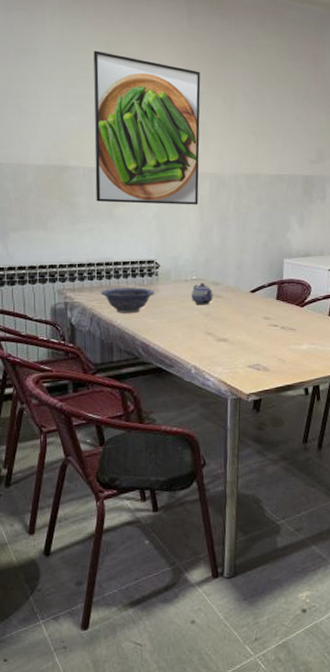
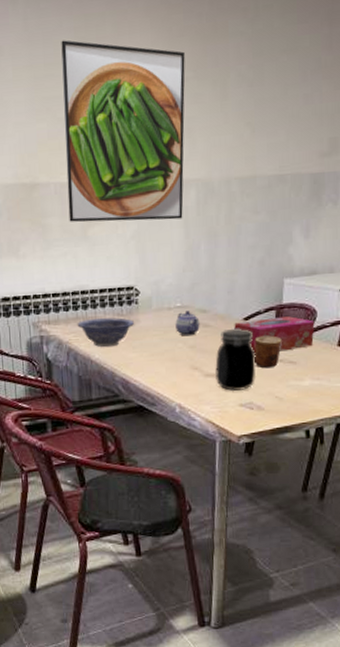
jar: none [226,299,262,355] -> present [215,328,257,392]
tissue box: none [243,290,310,321] -> present [234,316,315,353]
cup: none [260,306,283,334] -> present [254,336,282,369]

